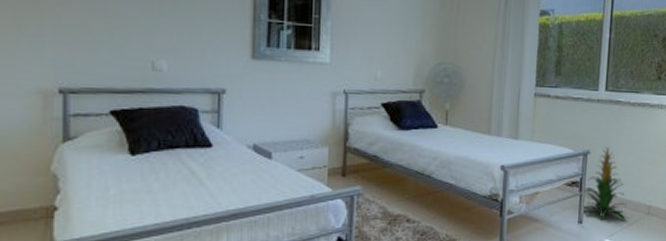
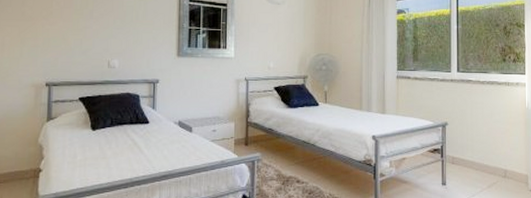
indoor plant: present [583,146,627,220] -> none [444,118,484,183]

